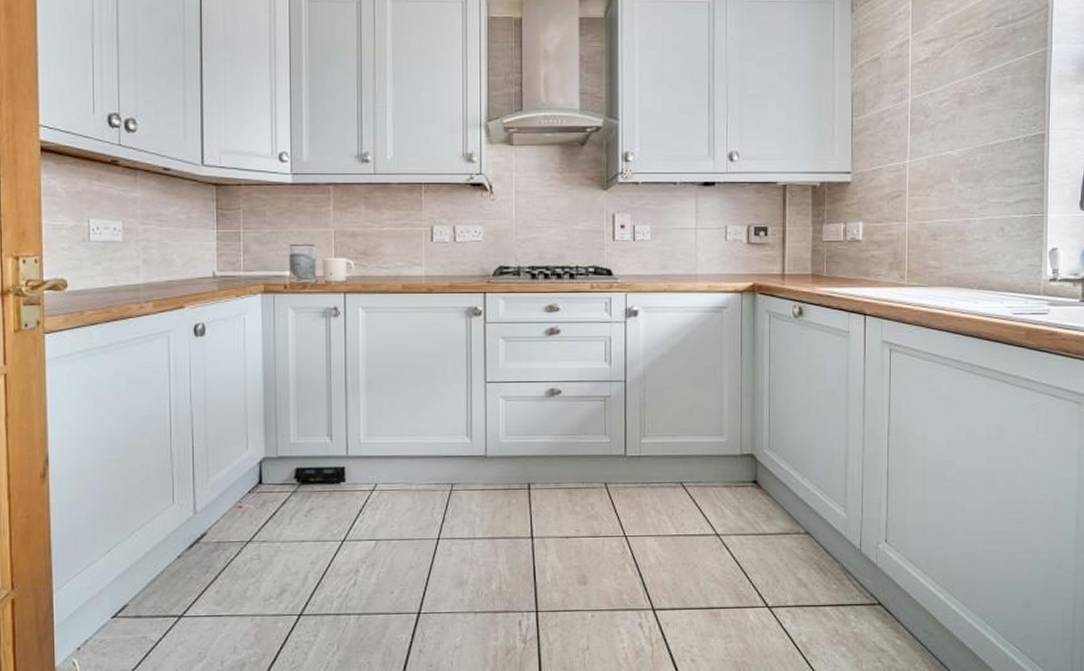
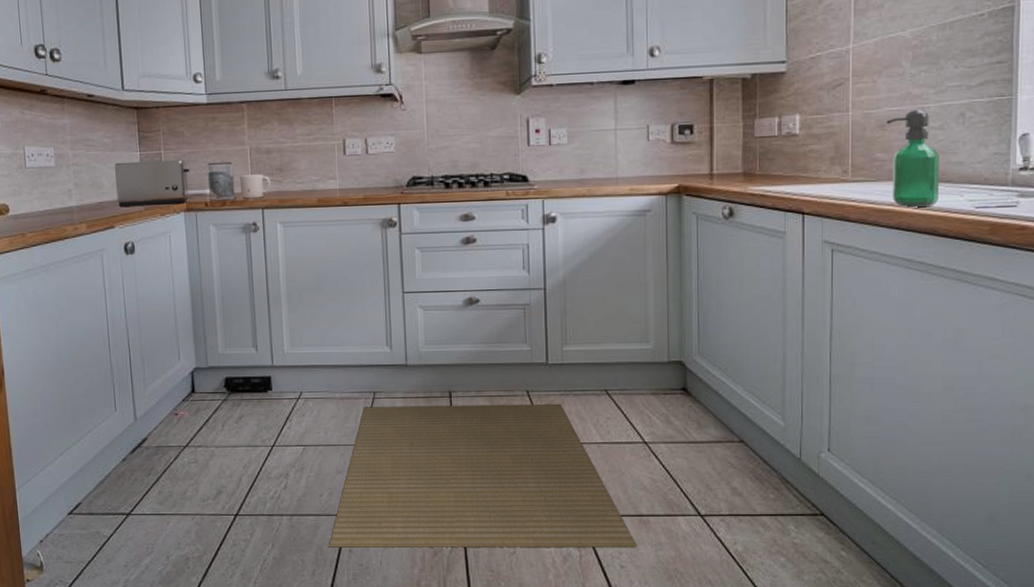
toaster: none [189,239,270,287] -> present [115,159,190,207]
doormat: none [398,495,707,648] -> present [329,403,637,548]
soap dispenser: none [938,222,983,312] -> present [886,109,939,208]

